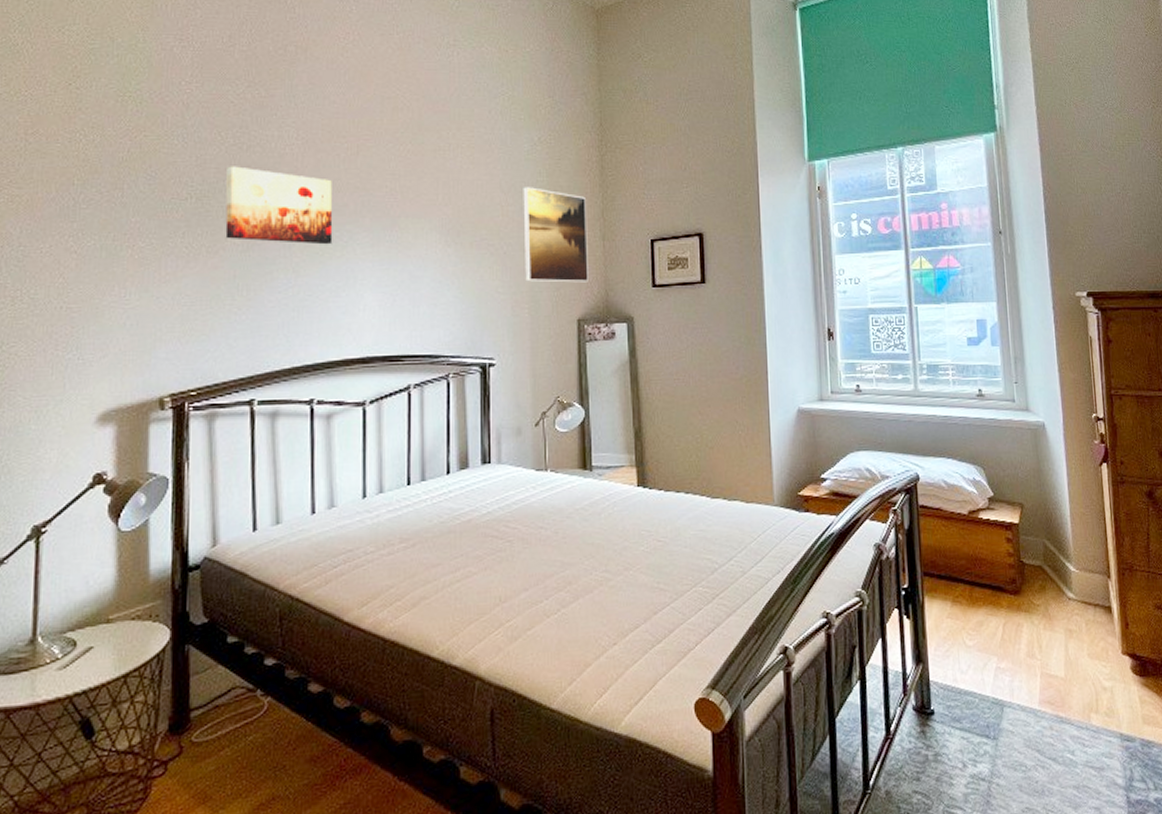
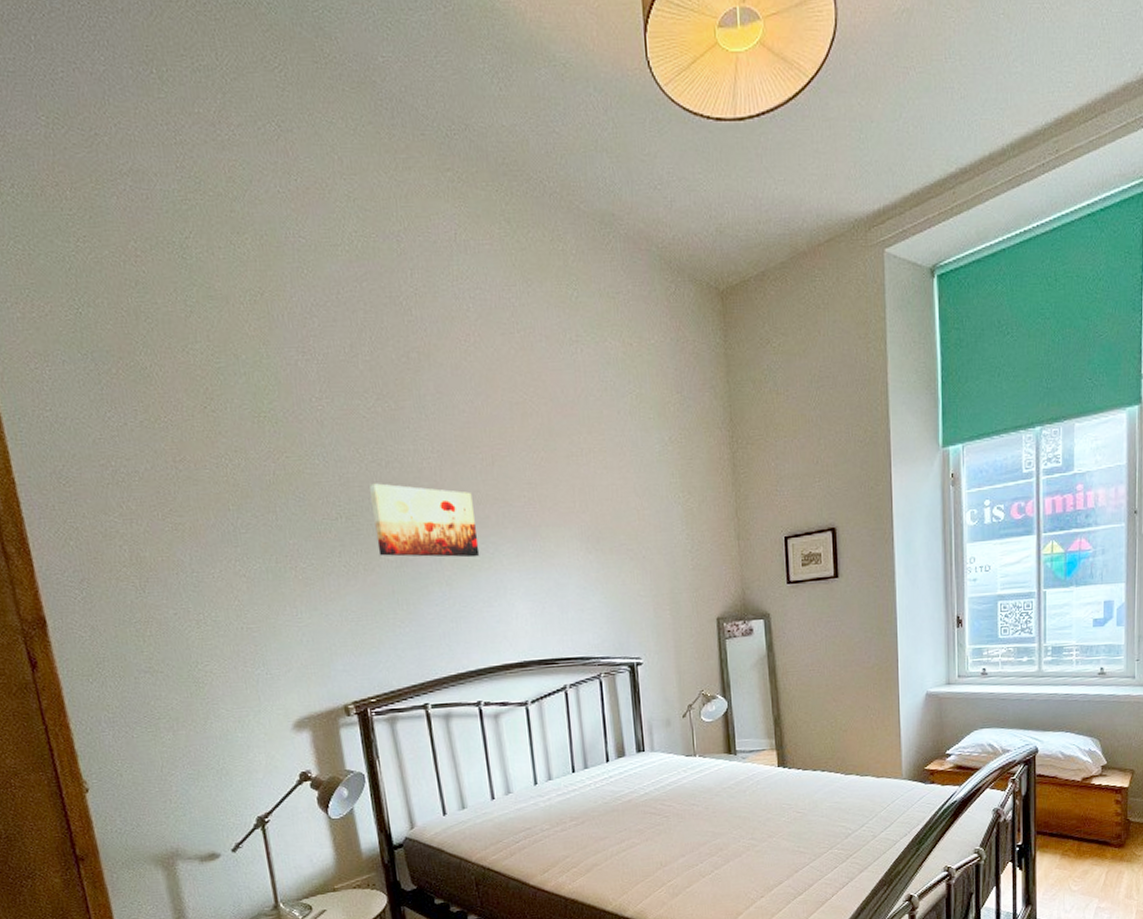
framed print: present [523,187,588,283] -> none [657,489,726,584]

